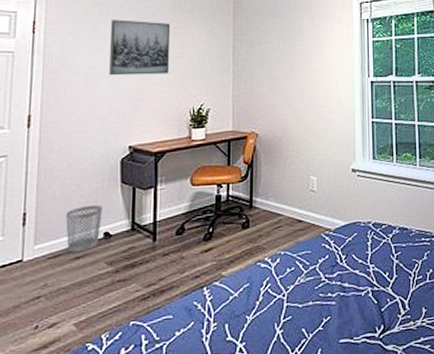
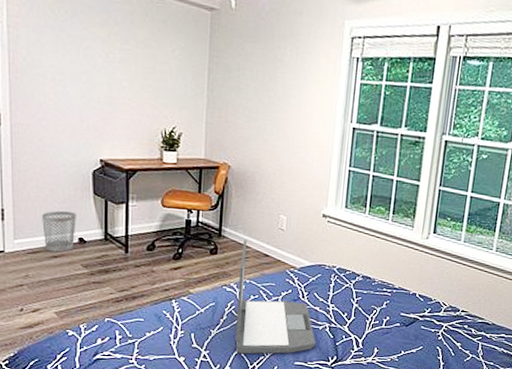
wall art: present [109,20,171,76] -> none [77,20,142,90]
laptop: none [274,208,360,340] -> present [235,240,316,354]

